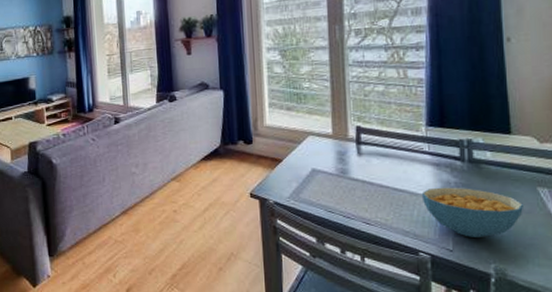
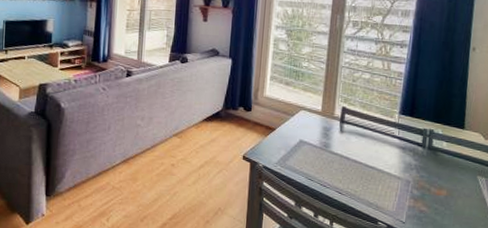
cereal bowl: present [421,187,525,237] -> none [387,167,466,214]

